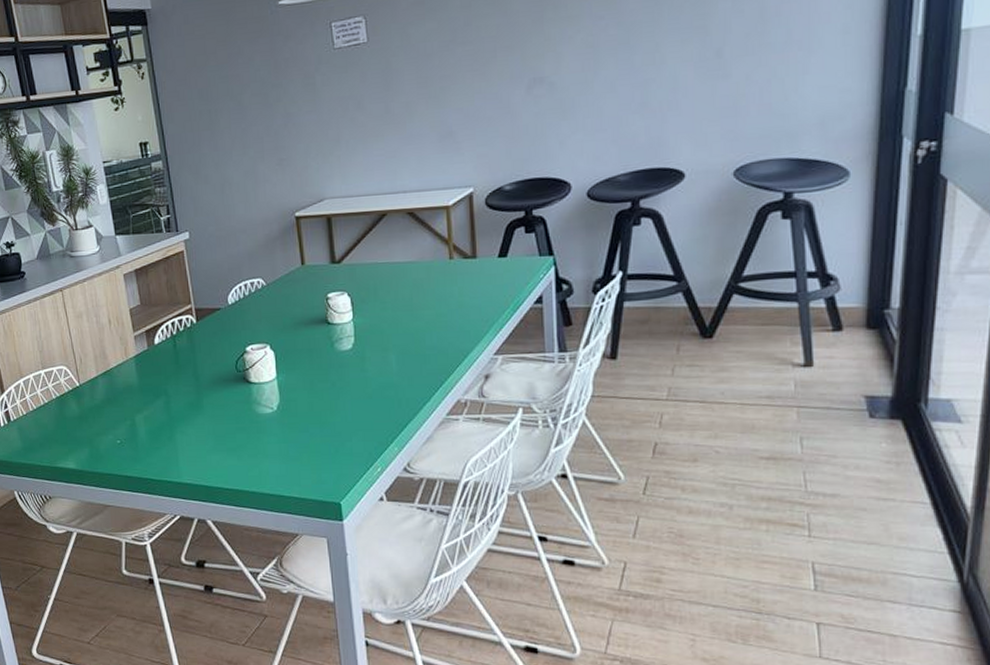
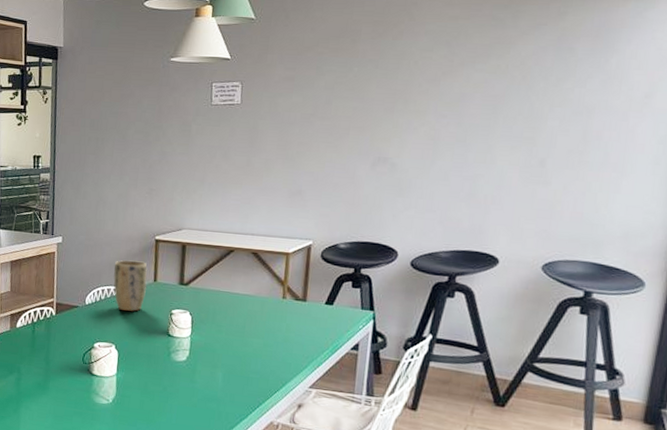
plant pot: none [253,244,295,304] -> present [113,260,147,312]

